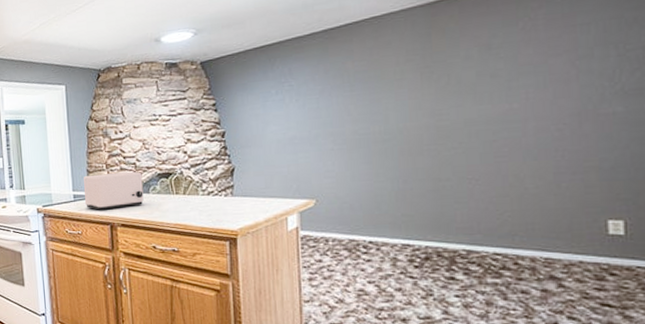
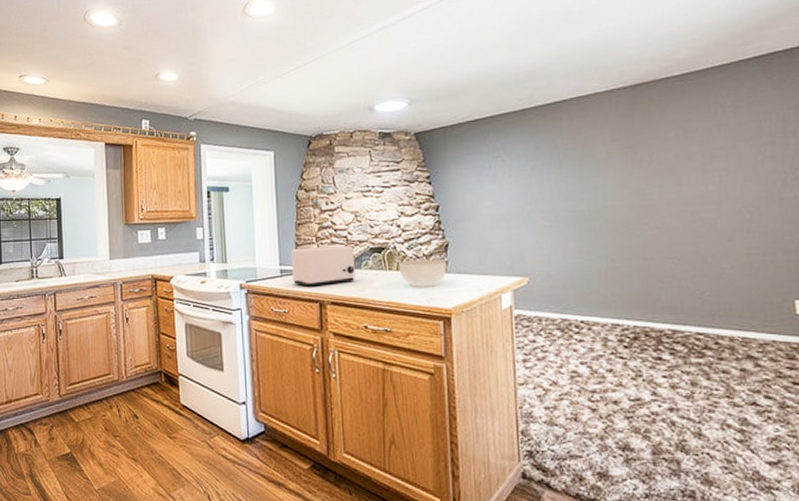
bowl: none [185,183,233,211] -> present [399,259,447,288]

